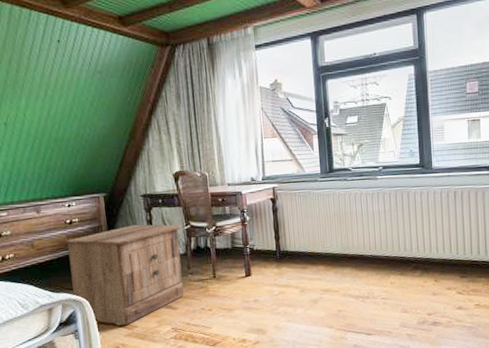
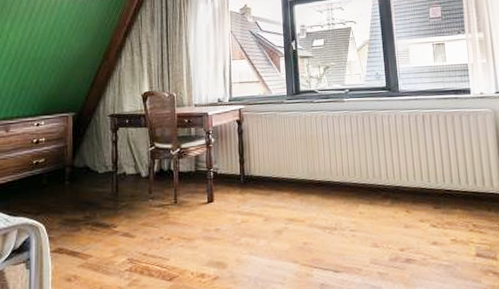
nightstand: present [64,224,184,326] -> none [28,145,146,255]

